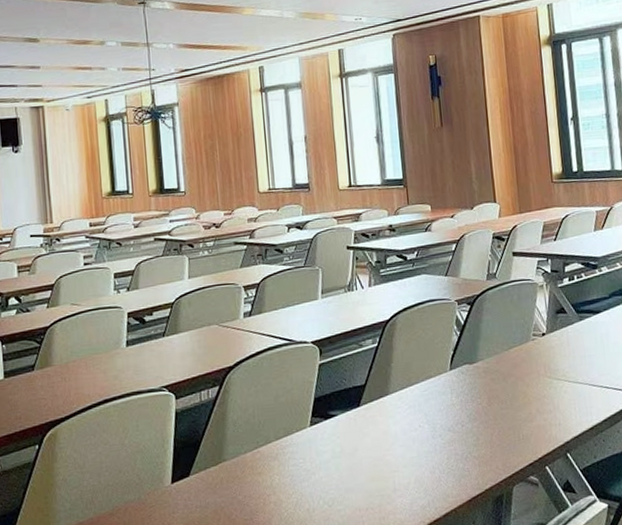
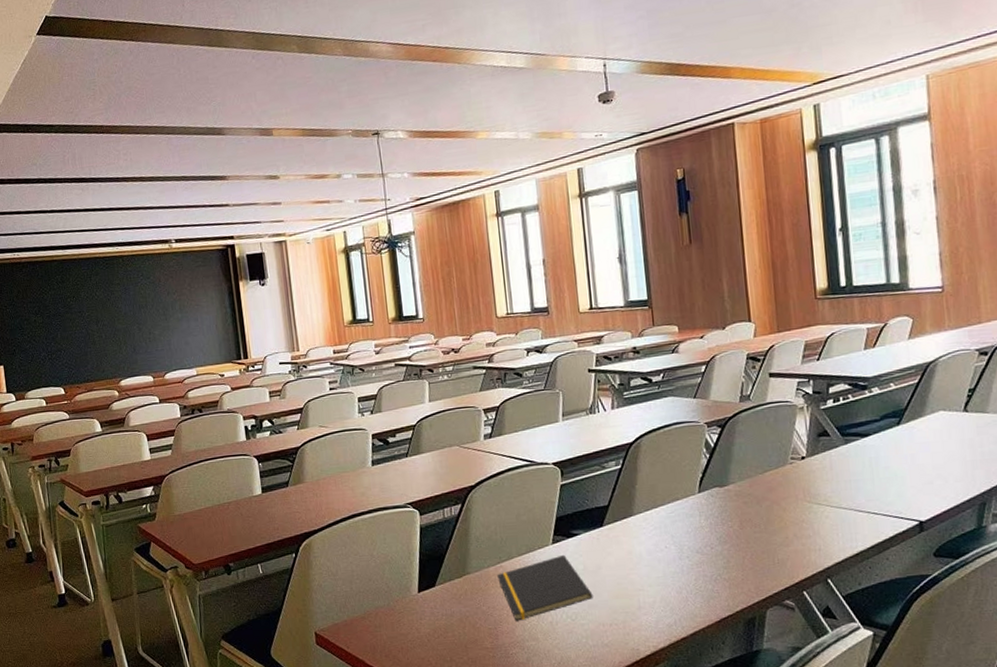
notepad: none [254,437,350,510] -> present [497,554,593,621]

